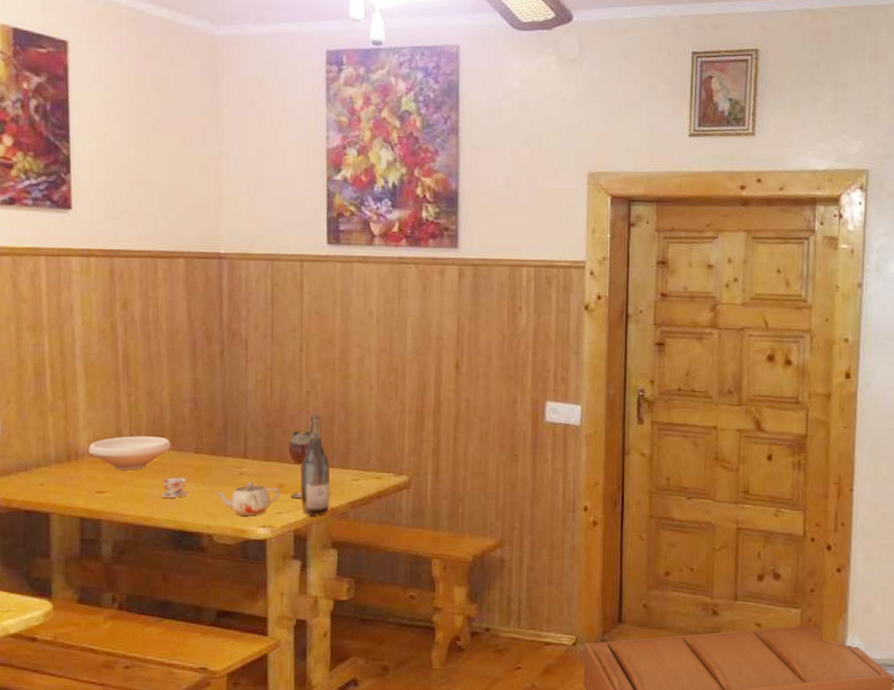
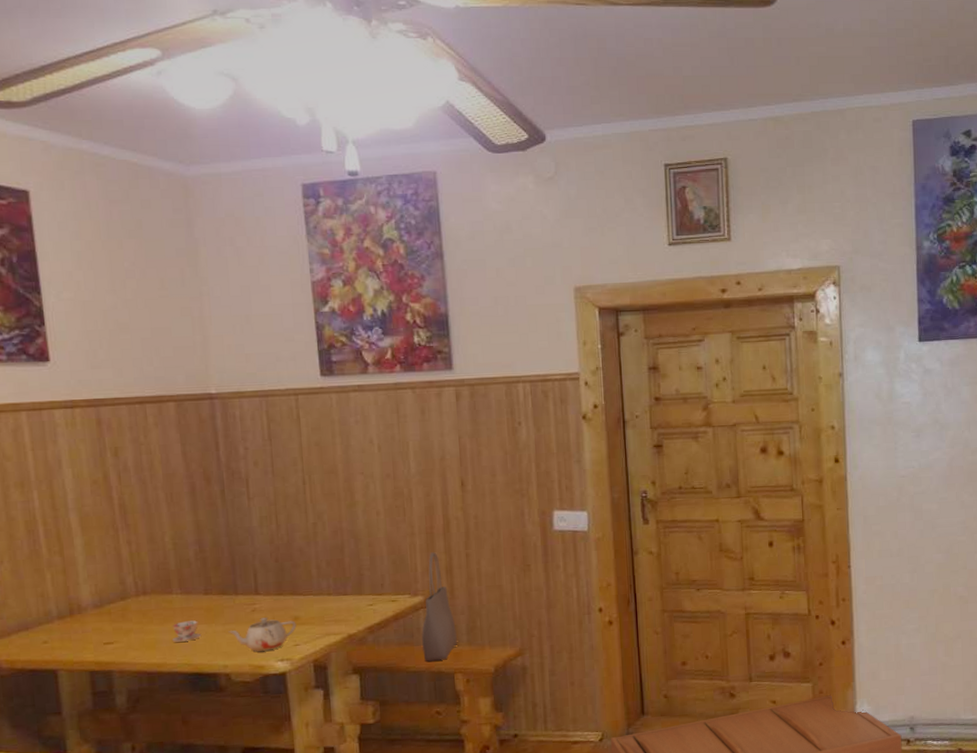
bowl: present [89,436,170,470] -> none [92,582,178,619]
wineglass: present [288,430,311,499] -> none [299,561,322,630]
wine bottle: present [300,414,331,515] -> none [315,544,348,644]
tote bag: none [402,432,438,544] -> present [422,552,457,662]

